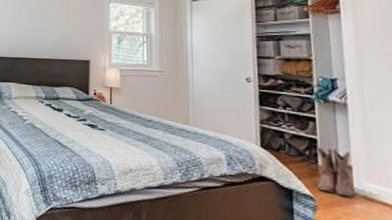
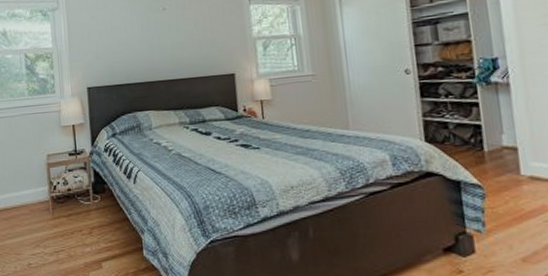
boots: present [316,147,355,198] -> none [481,131,522,180]

